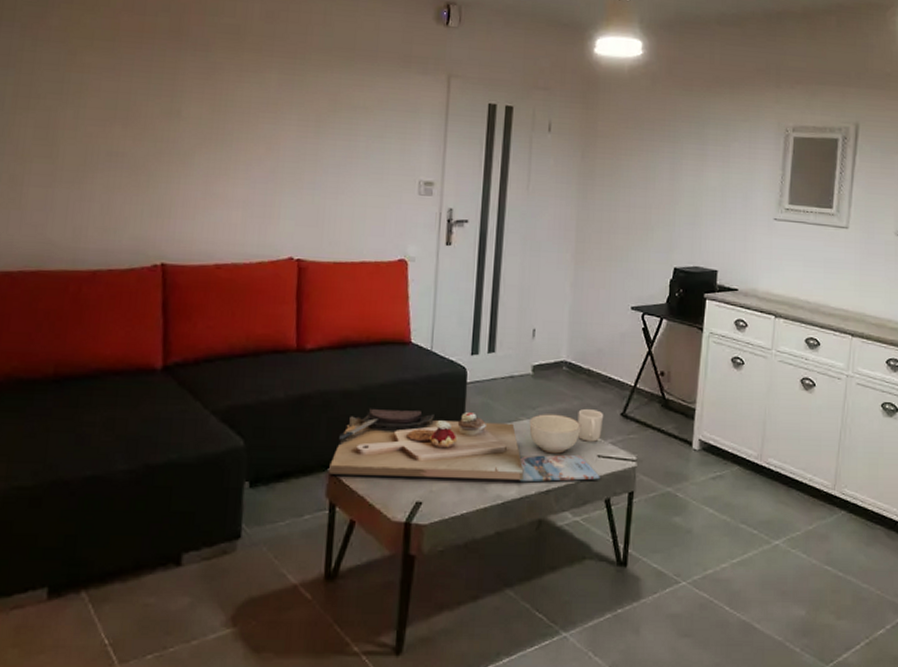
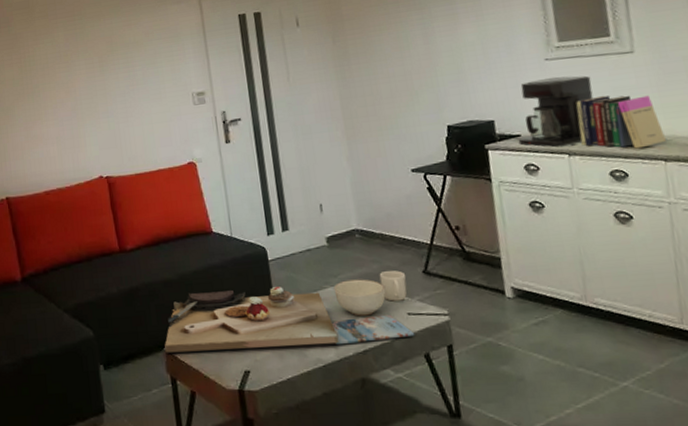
coffee maker: none [734,237,809,308] -> present [518,75,594,148]
books: none [788,264,856,321] -> present [576,95,666,149]

